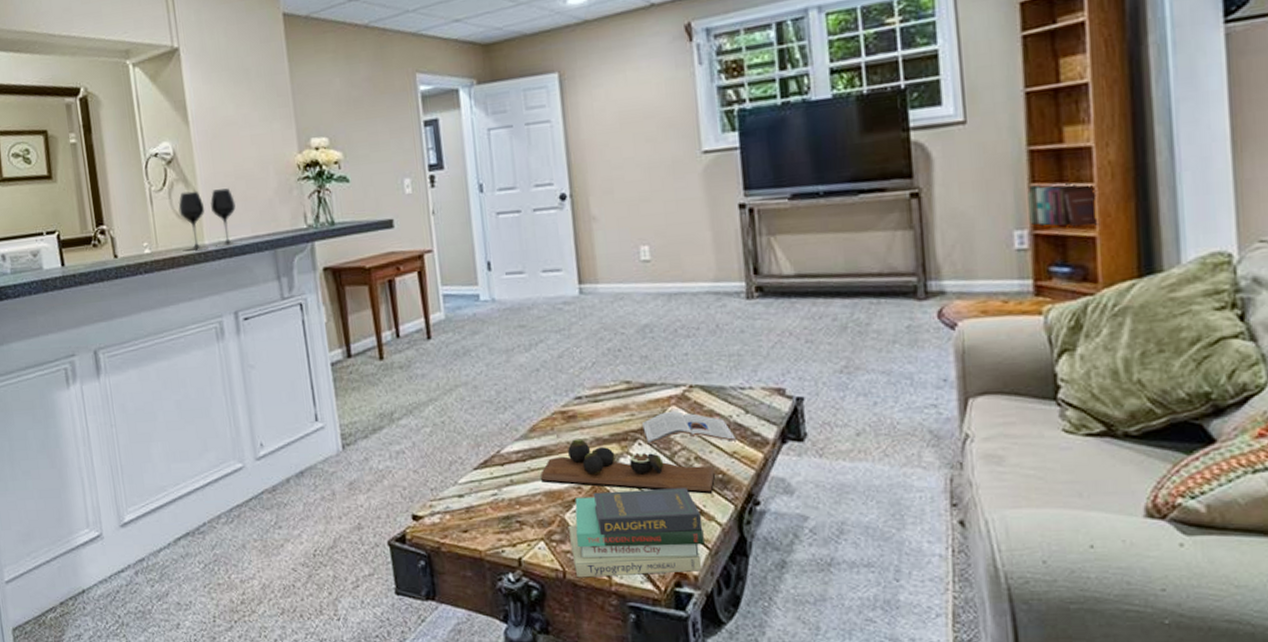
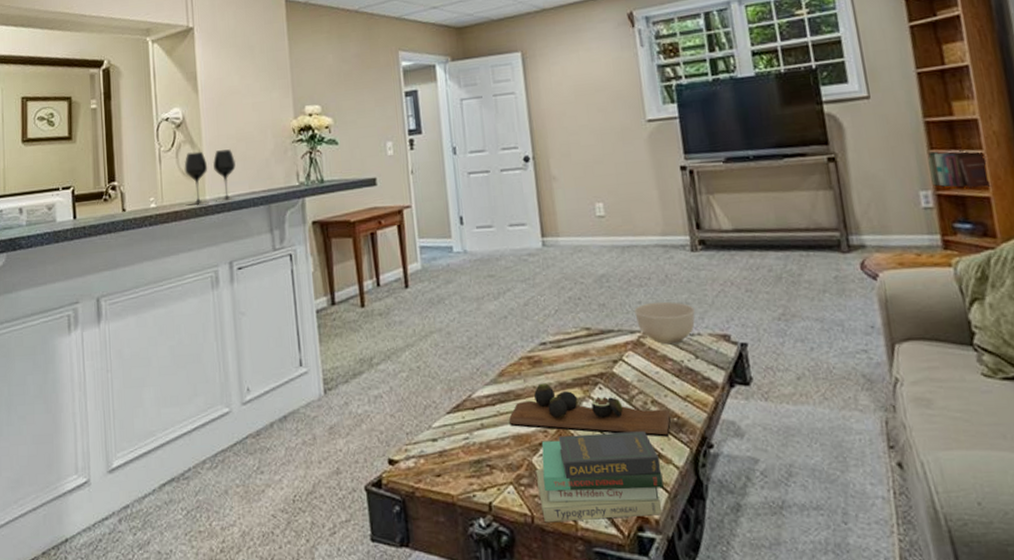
magazine: present [642,410,737,445] -> none [602,356,689,389]
bowl: none [680,353,748,399] -> present [634,301,695,345]

